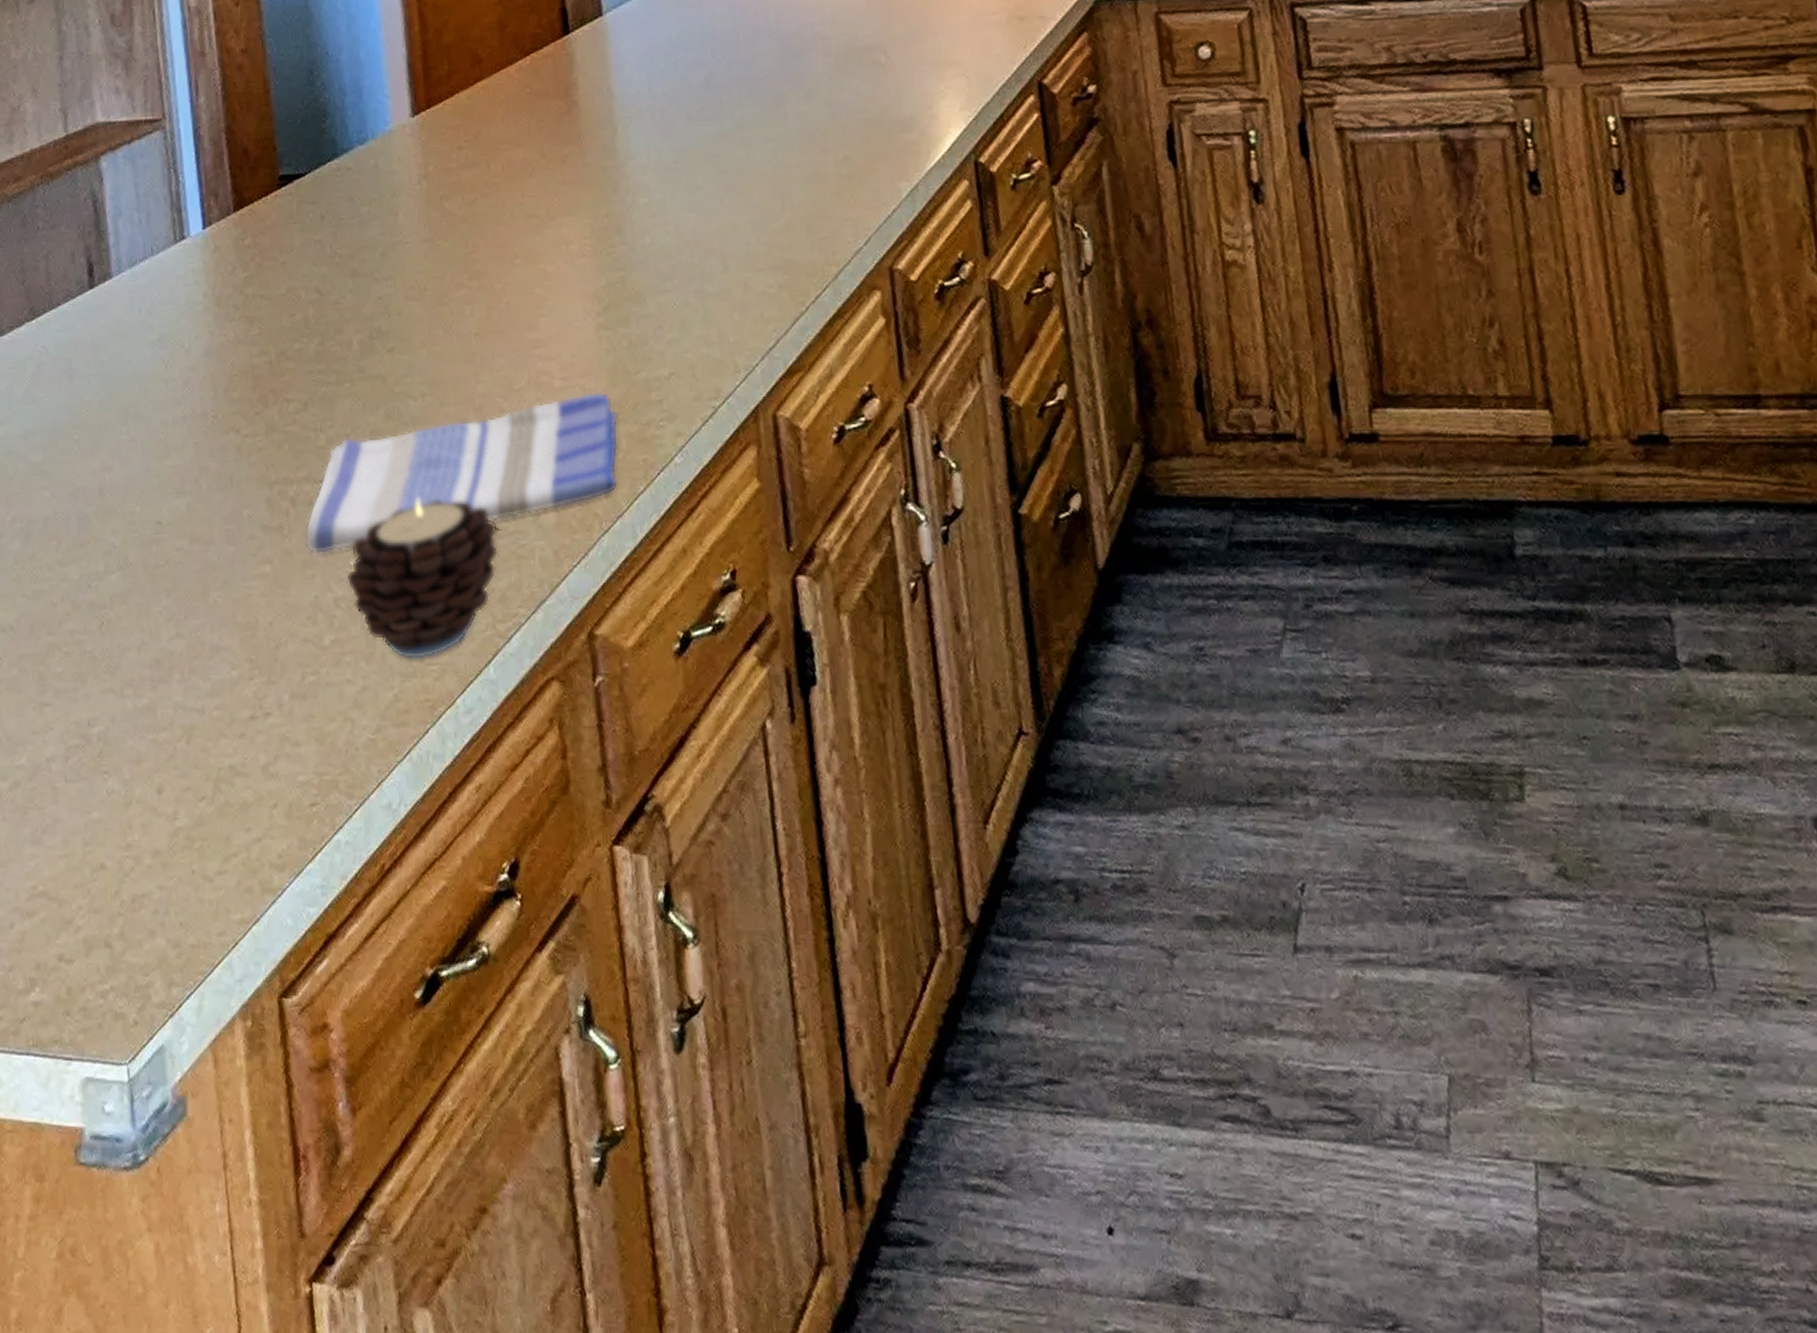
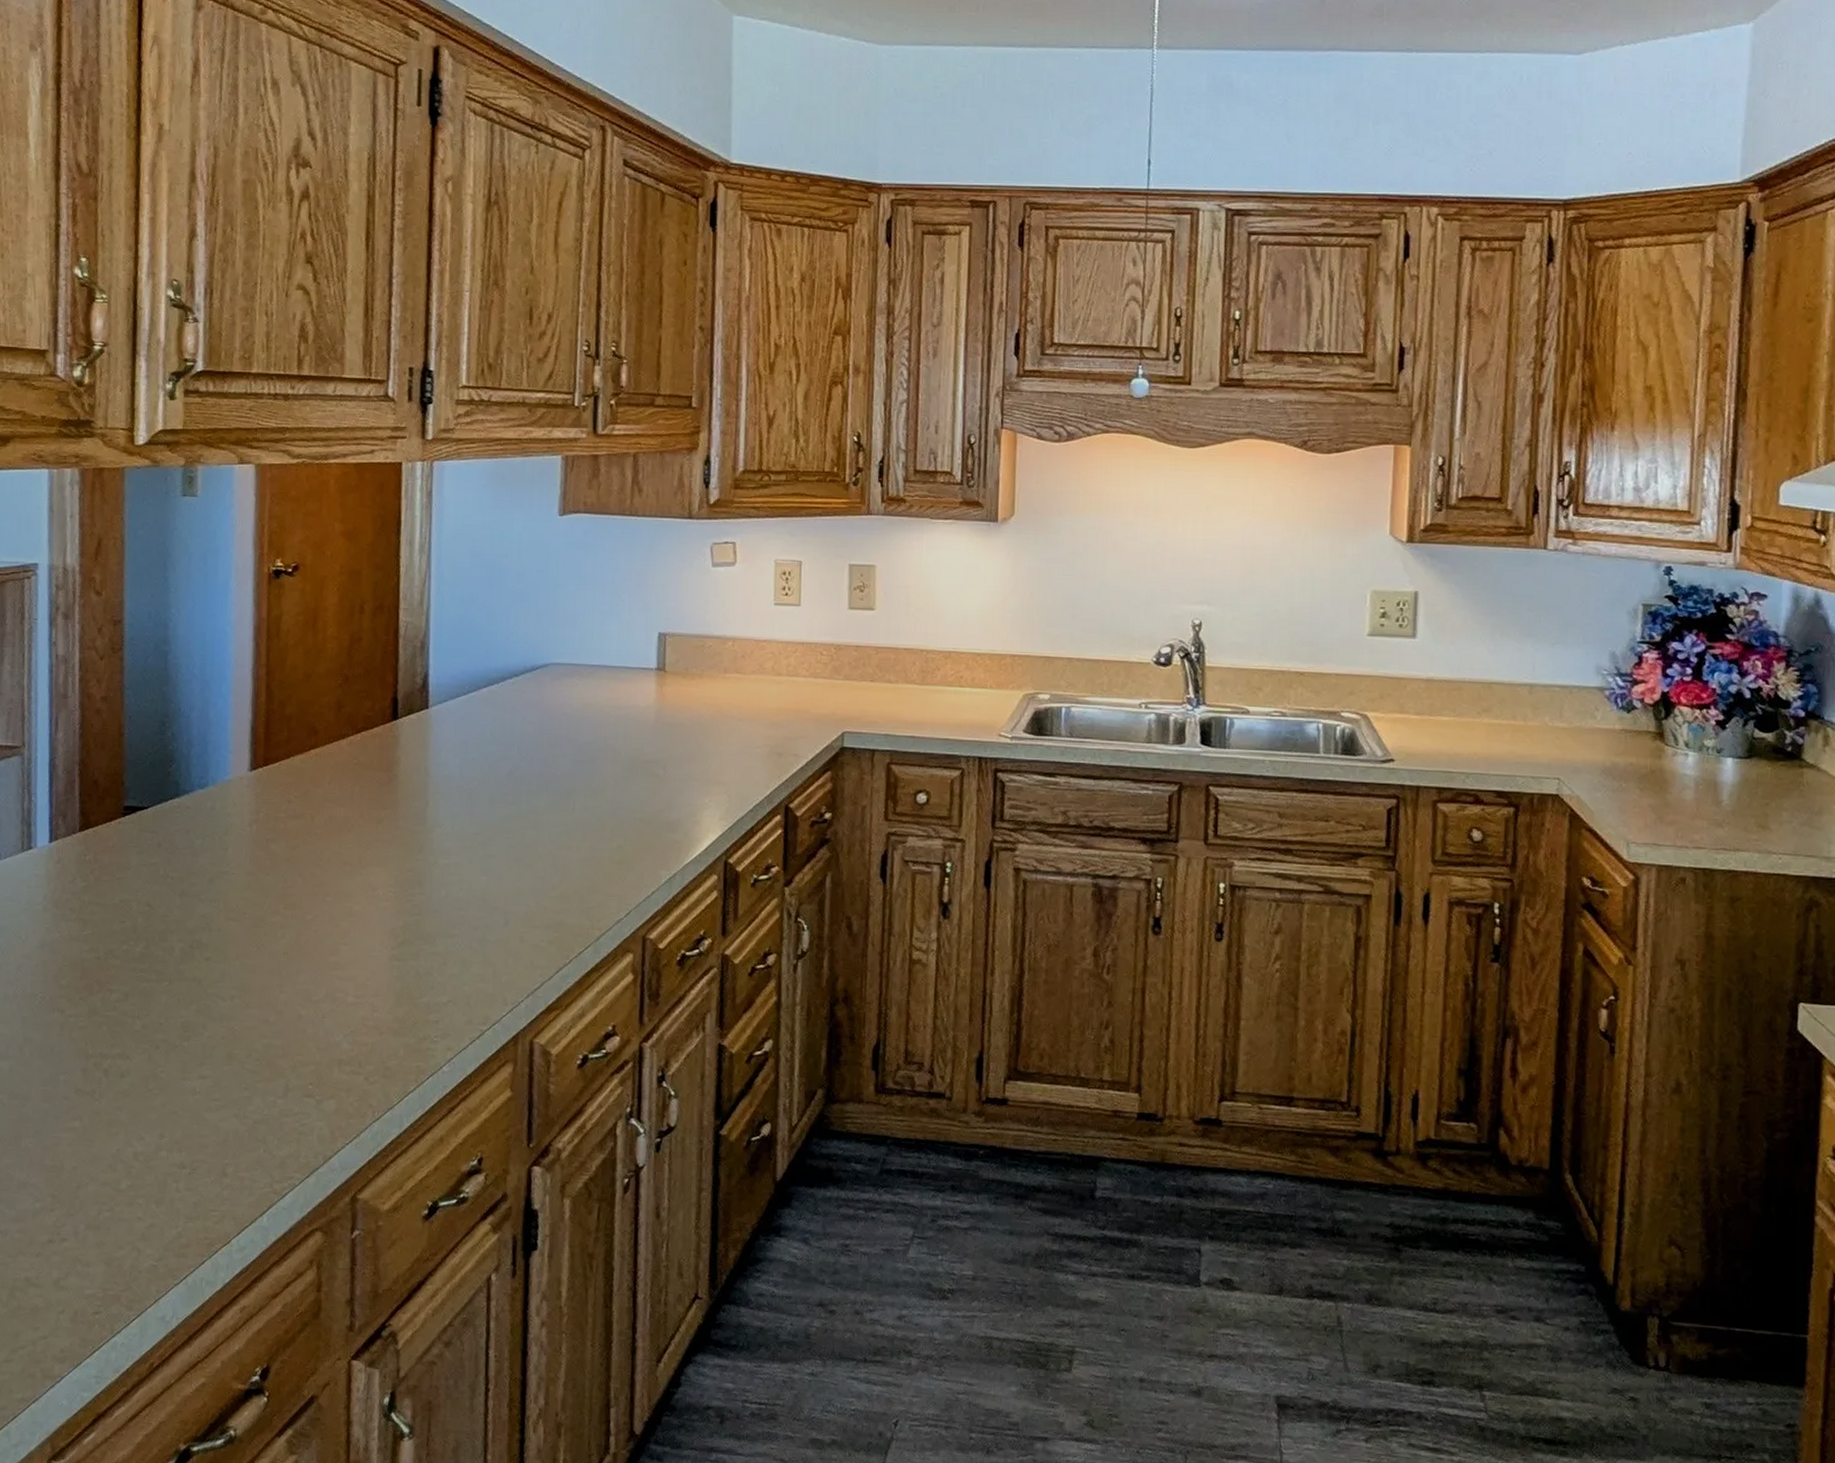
dish towel: present [304,391,618,555] -> none [113,1008,400,1117]
candle: present [346,497,498,660] -> none [147,1078,284,1207]

